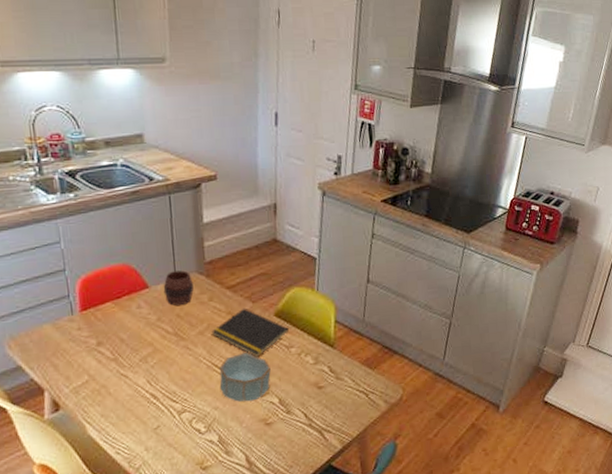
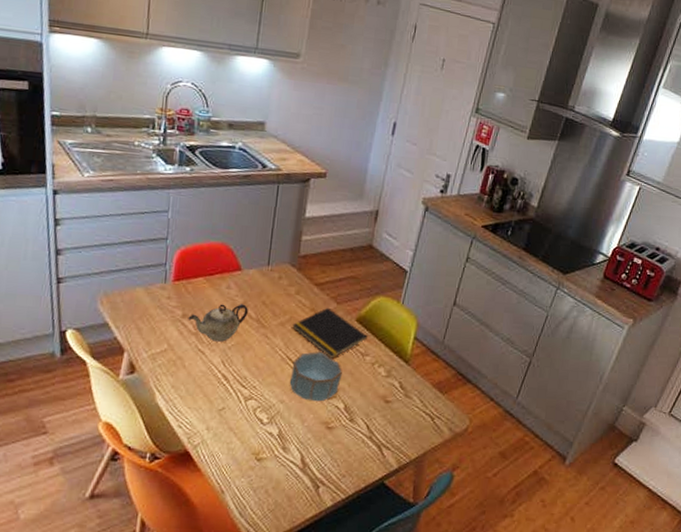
teapot: none [103,321,164,363] -> present [188,304,248,342]
cup: present [163,270,194,306] -> none [254,258,284,293]

